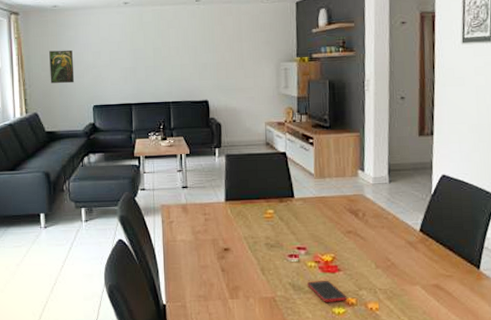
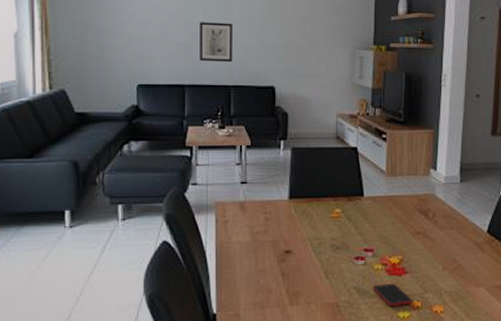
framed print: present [49,49,75,84] -> none [83,15,115,57]
wall art: none [142,47,171,82] -> present [200,22,233,62]

